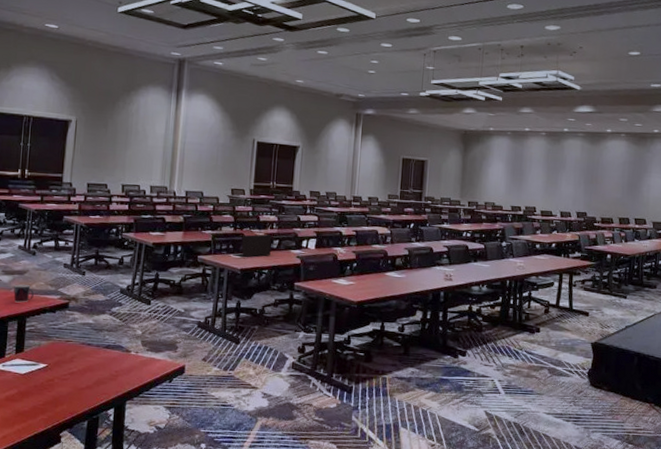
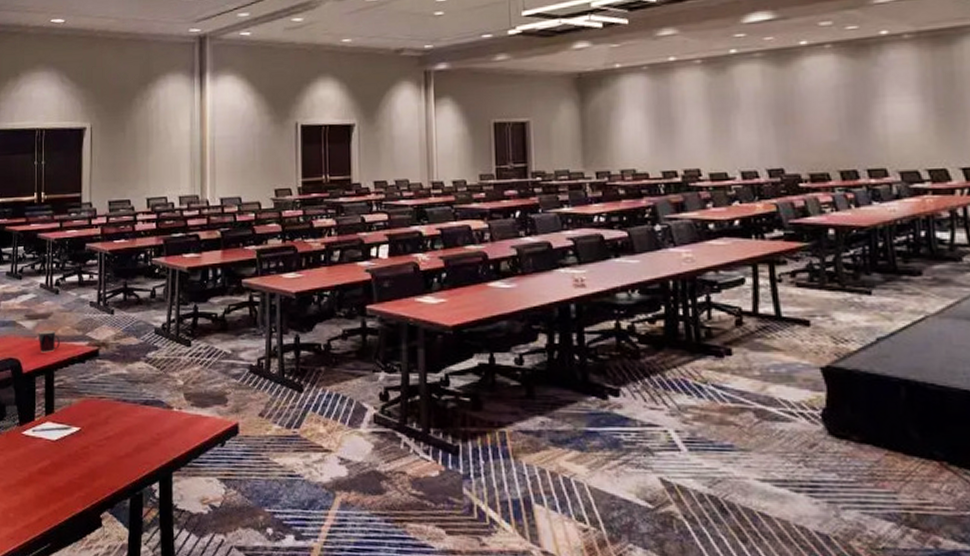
laptop: present [231,234,272,258] -> none [282,244,331,278]

